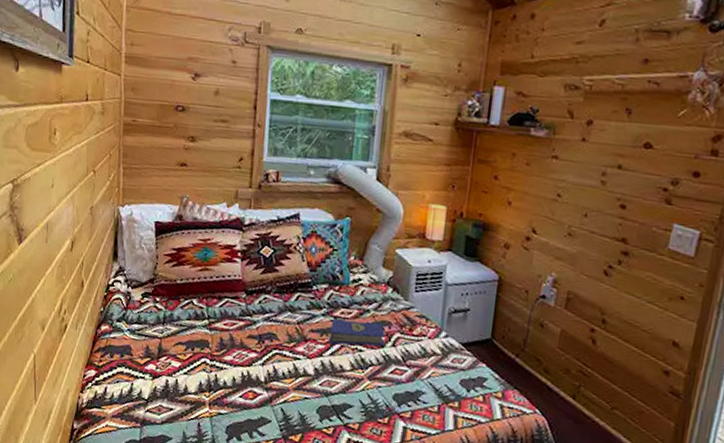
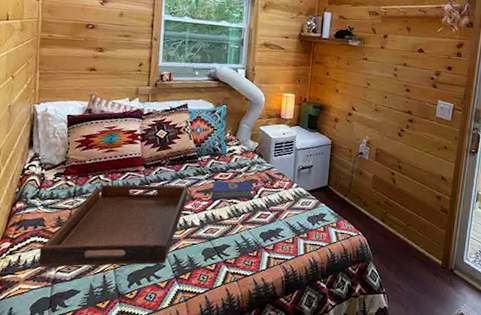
serving tray: none [126,311,300,419] -> present [39,184,189,268]

